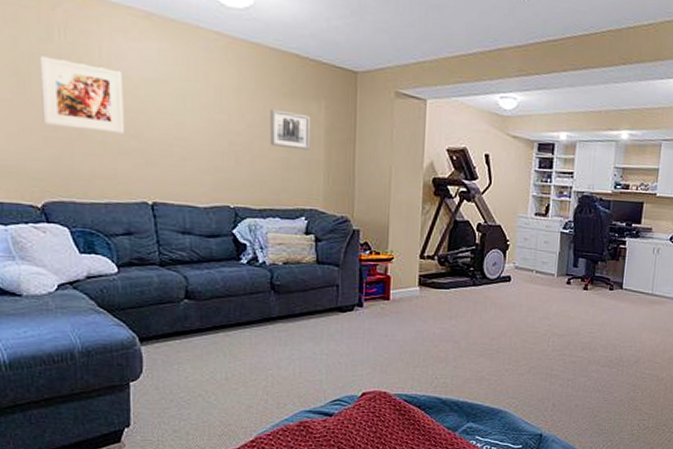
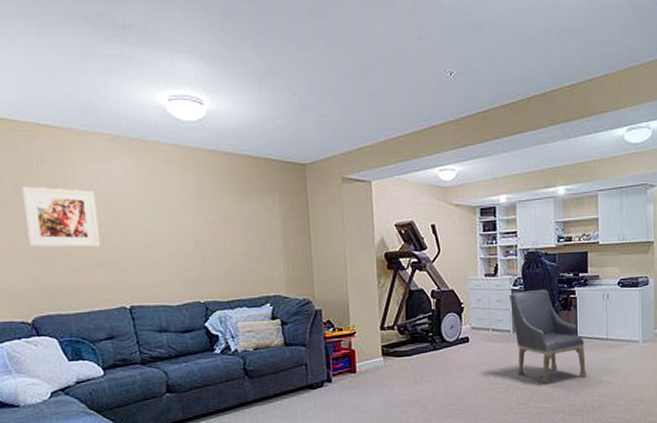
wall art: present [270,109,310,151] -> none [229,207,268,242]
armchair: none [557,235,629,332] -> present [509,289,587,383]

